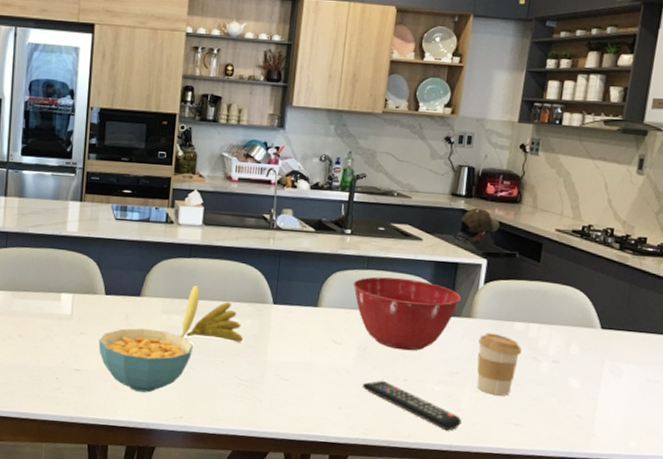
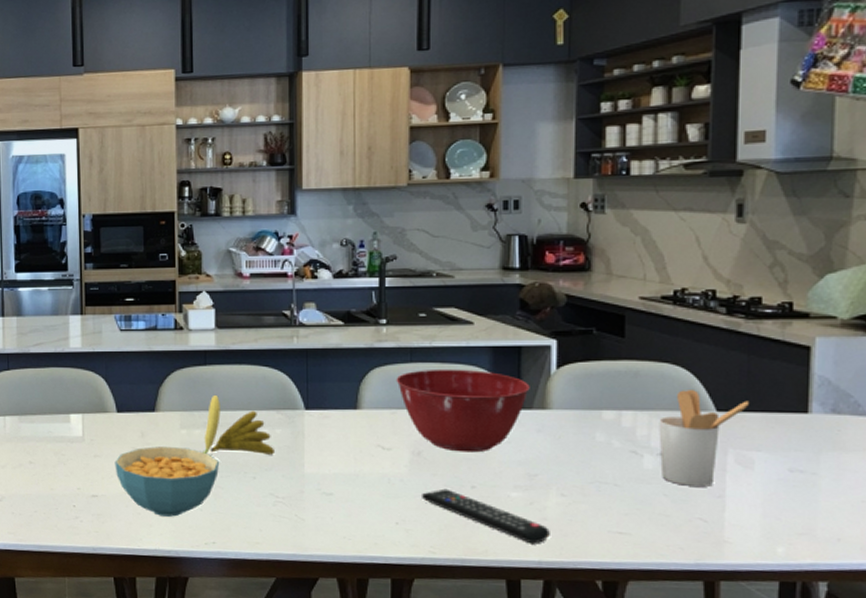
coffee cup: present [477,332,522,396] -> none [559,425,615,499]
utensil holder: none [553,309,627,390] -> present [659,390,750,487]

